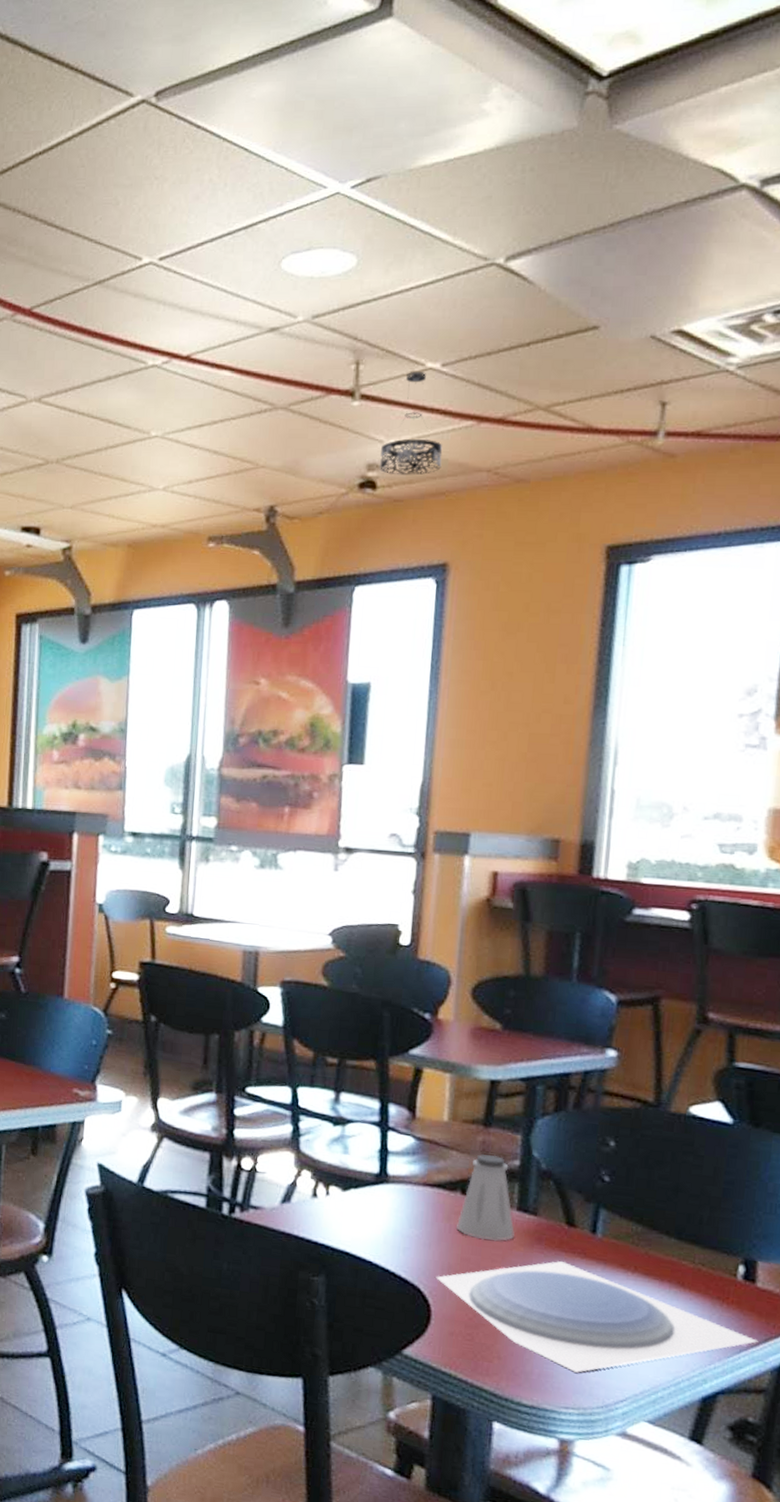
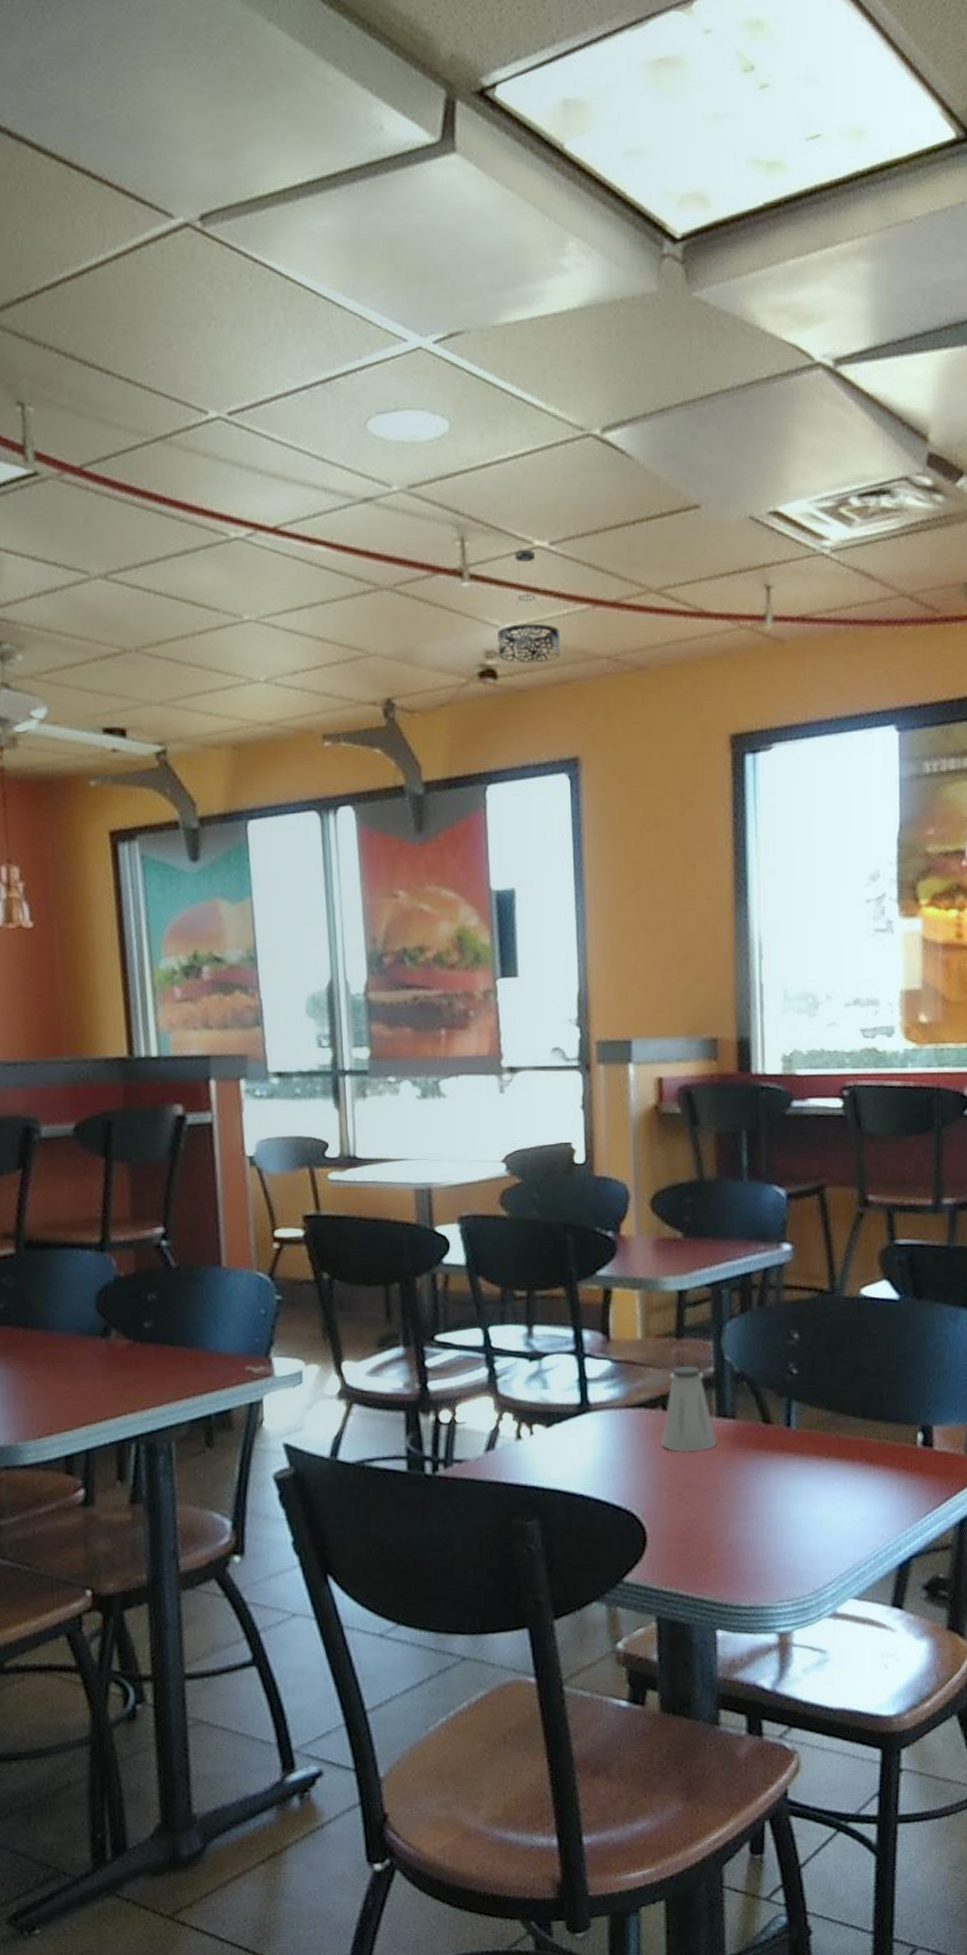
plate: present [436,1260,759,1373] -> none [647,1459,941,1565]

